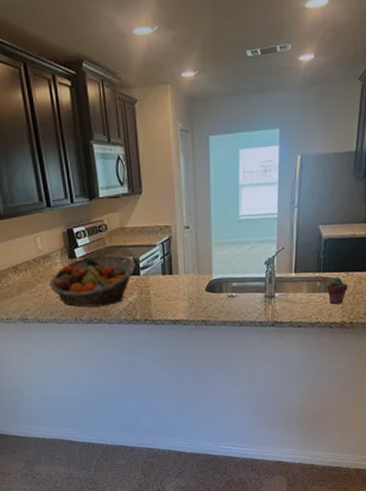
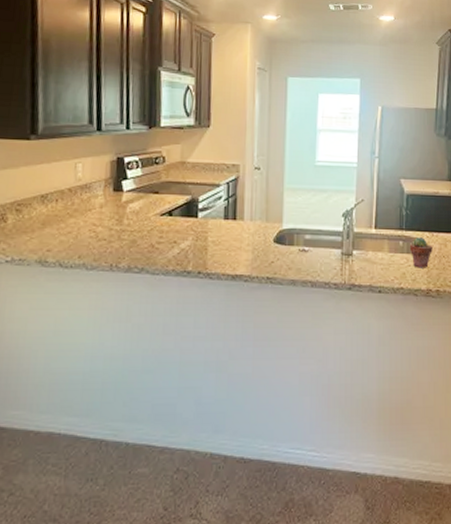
fruit basket: present [49,255,136,307] -> none [84,190,194,252]

